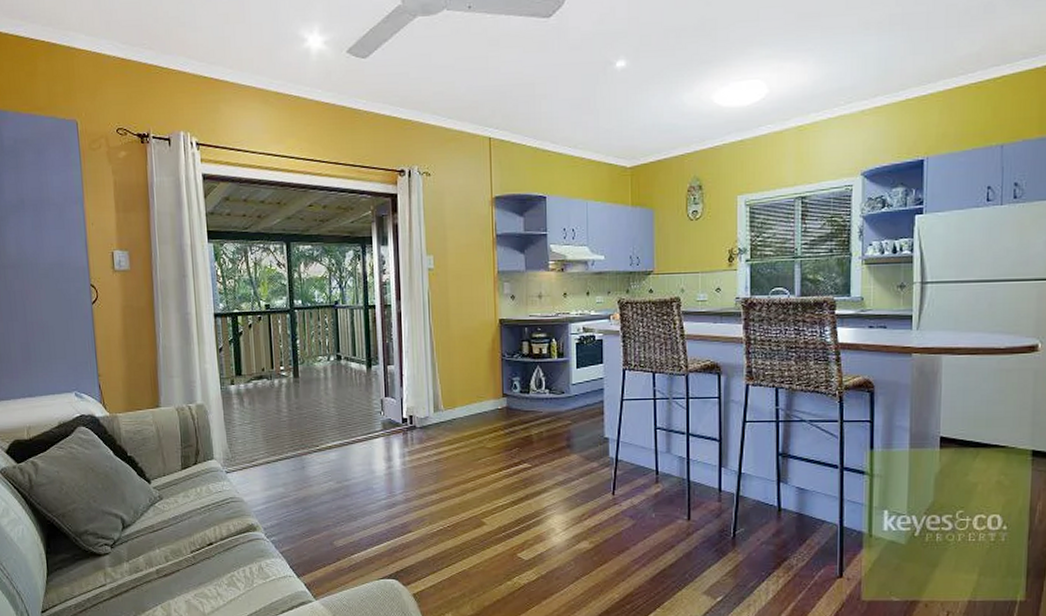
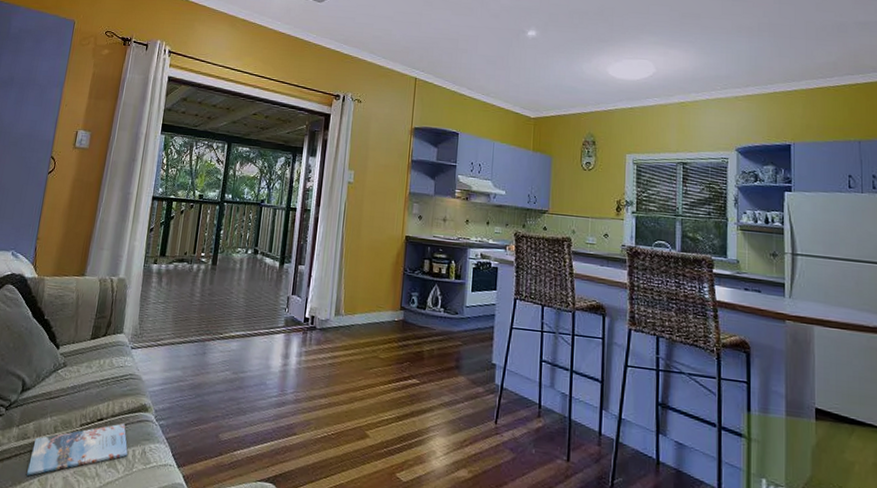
magazine: none [147,545,245,604] -> present [27,423,128,476]

